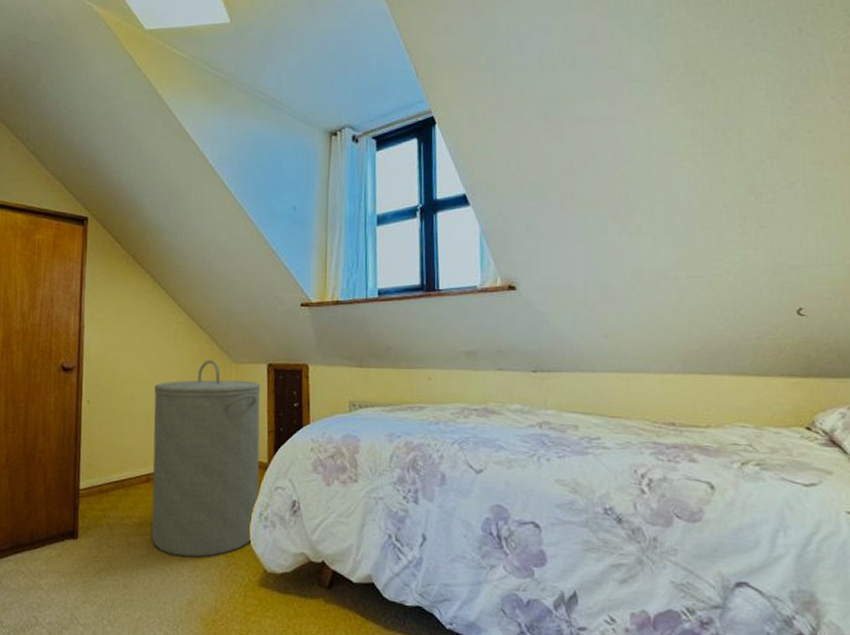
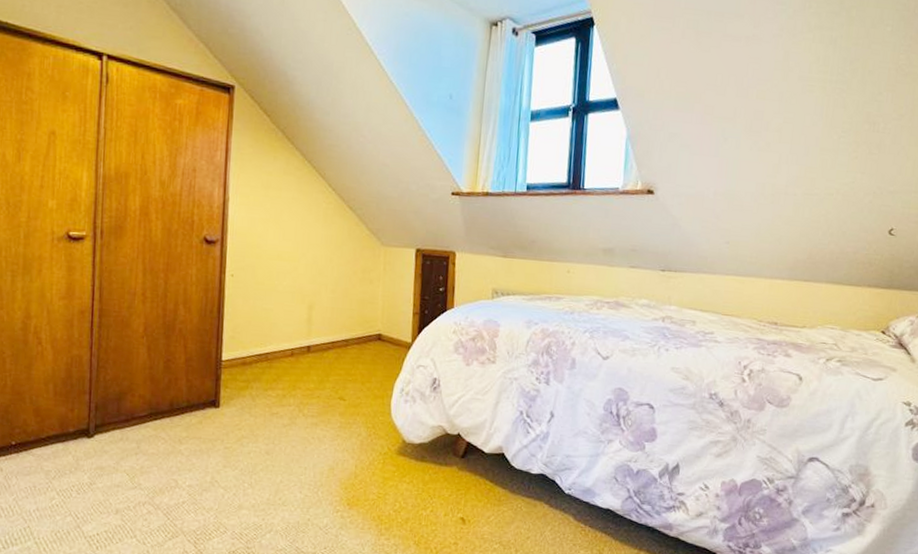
laundry hamper: present [151,359,261,558] -> none [295,241,409,428]

